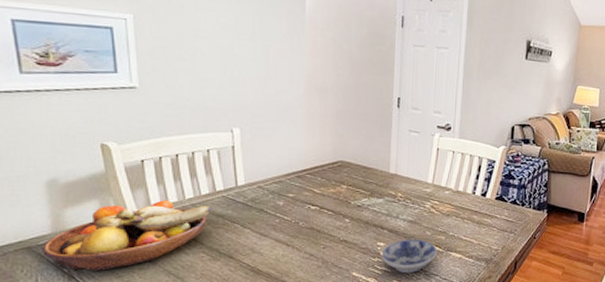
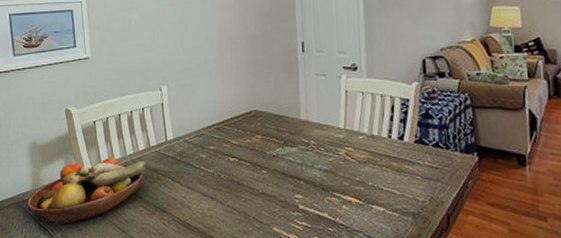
bowl: present [381,239,438,273] -> none [300,190,358,229]

